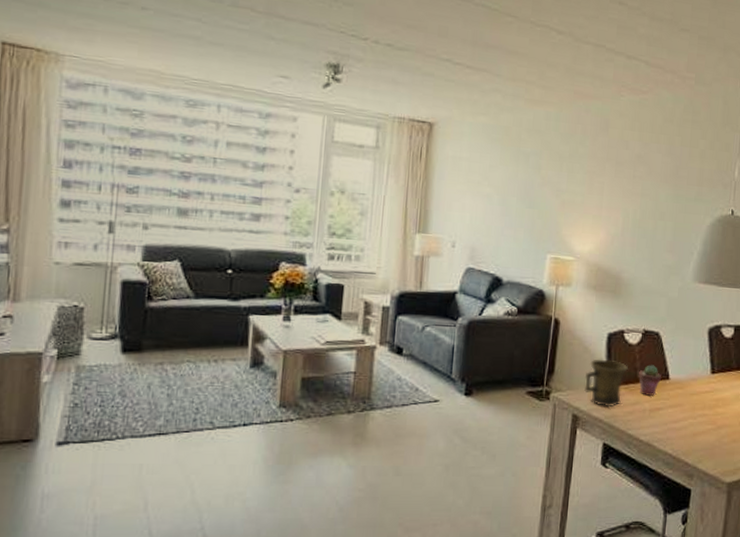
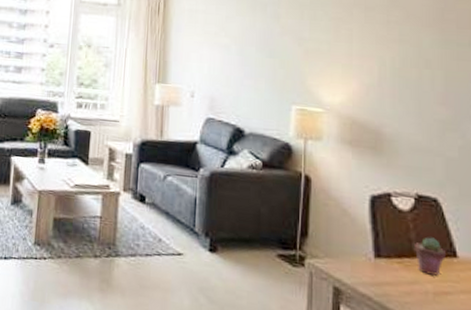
mug: present [584,359,629,406] -> none [346,224,401,283]

